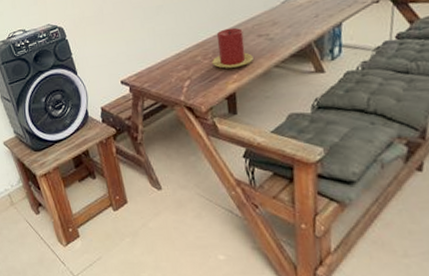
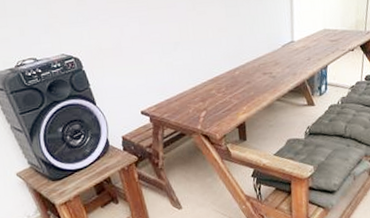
candle: present [212,27,253,68] -> none [225,65,260,101]

